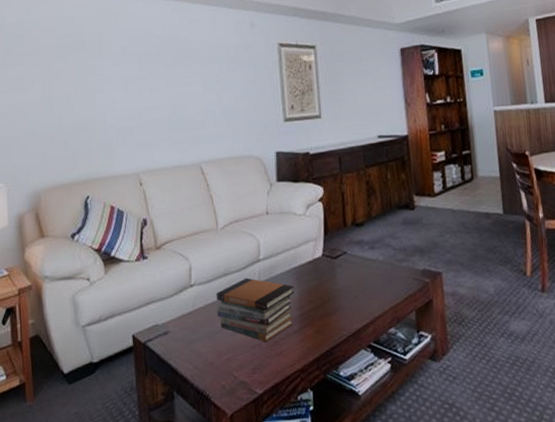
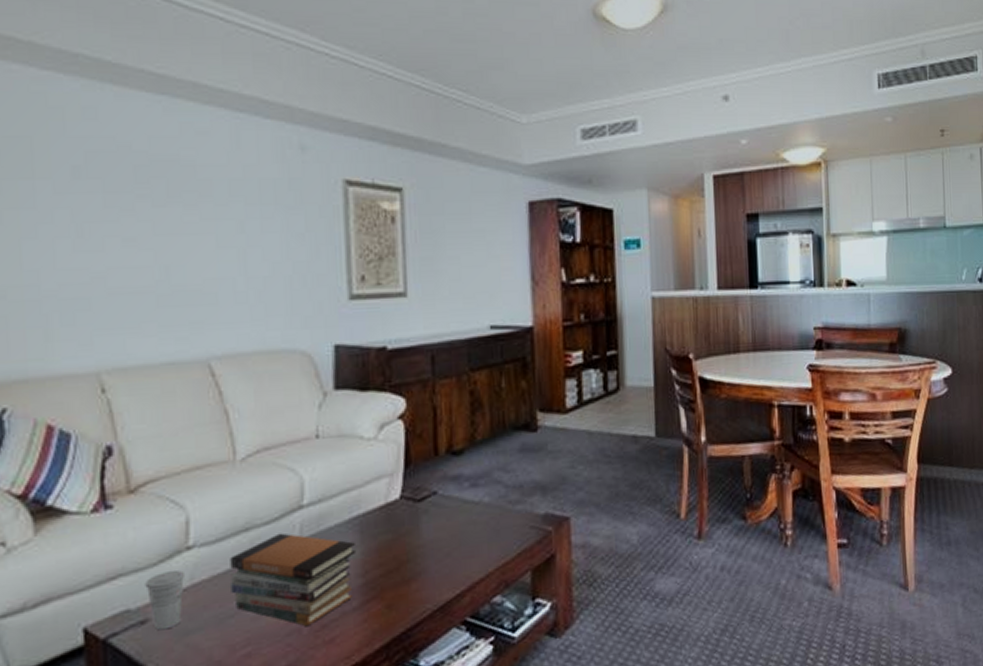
cup: none [166,300,190,339] -> present [145,570,186,631]

